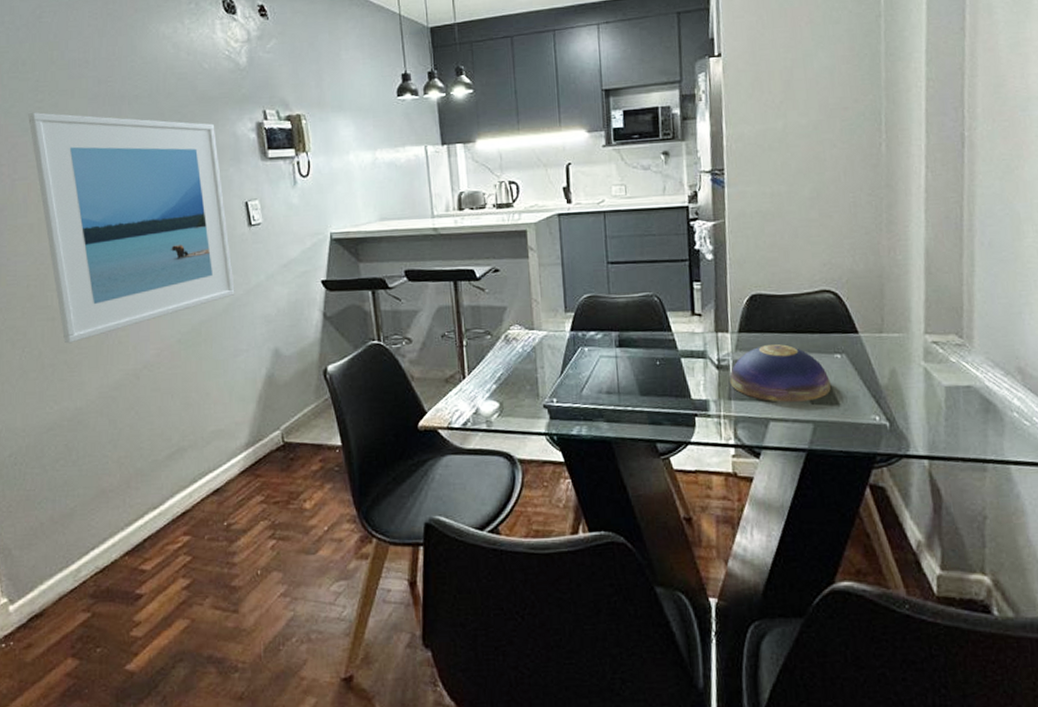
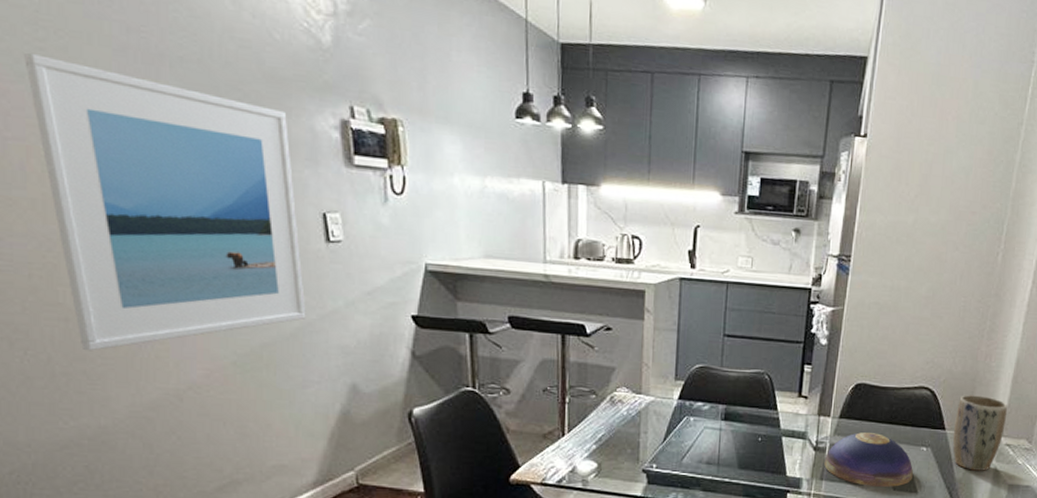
plant pot: none [867,292,927,375] -> present [952,395,1008,471]

